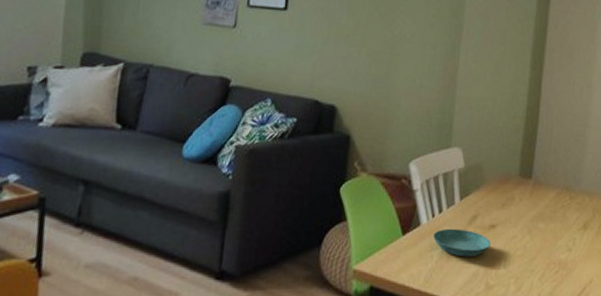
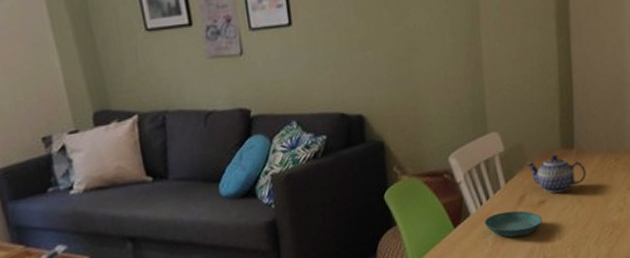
teapot: none [483,180,540,221] -> present [527,154,586,194]

